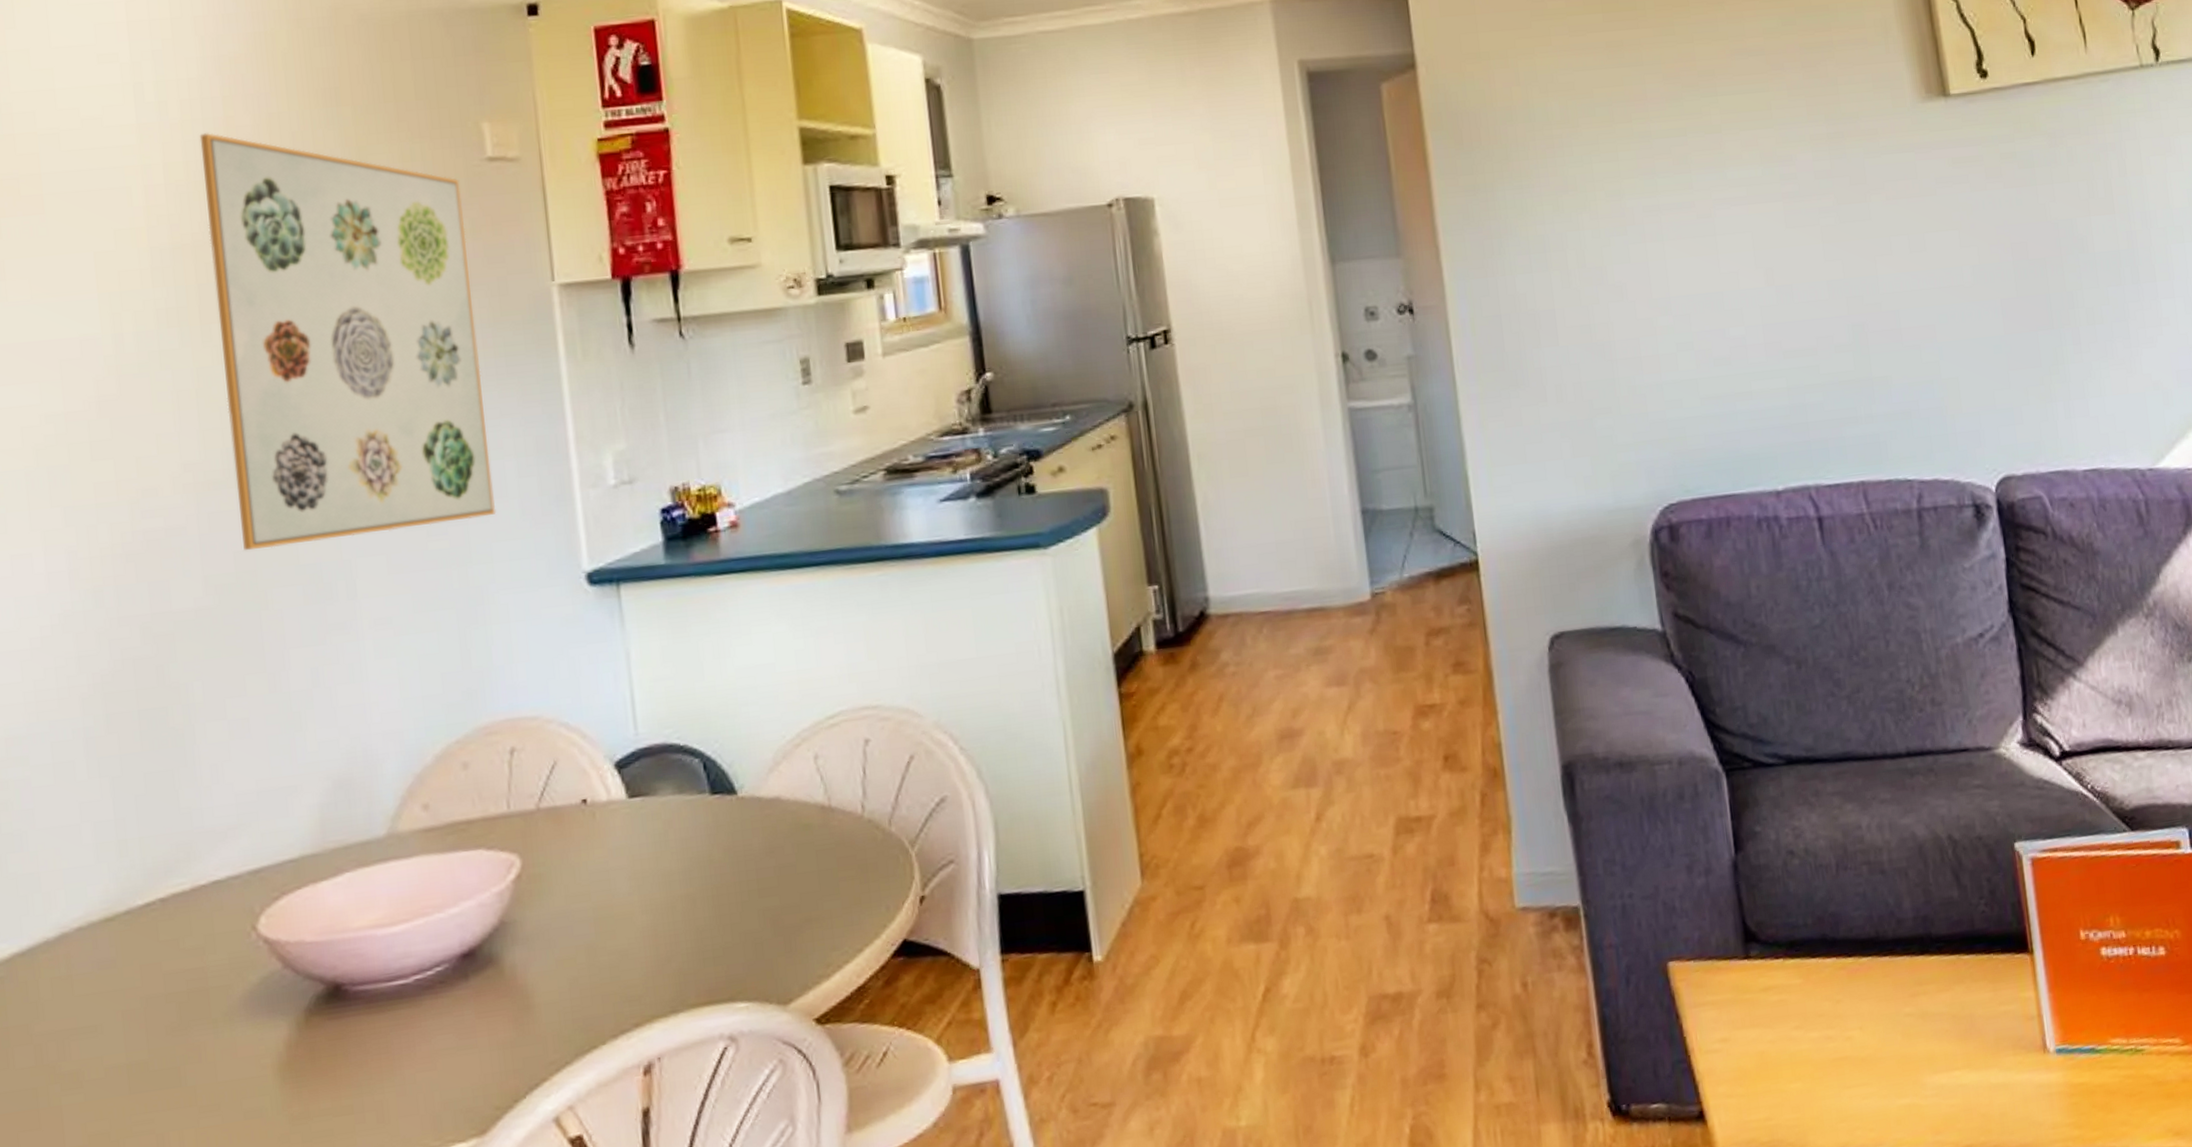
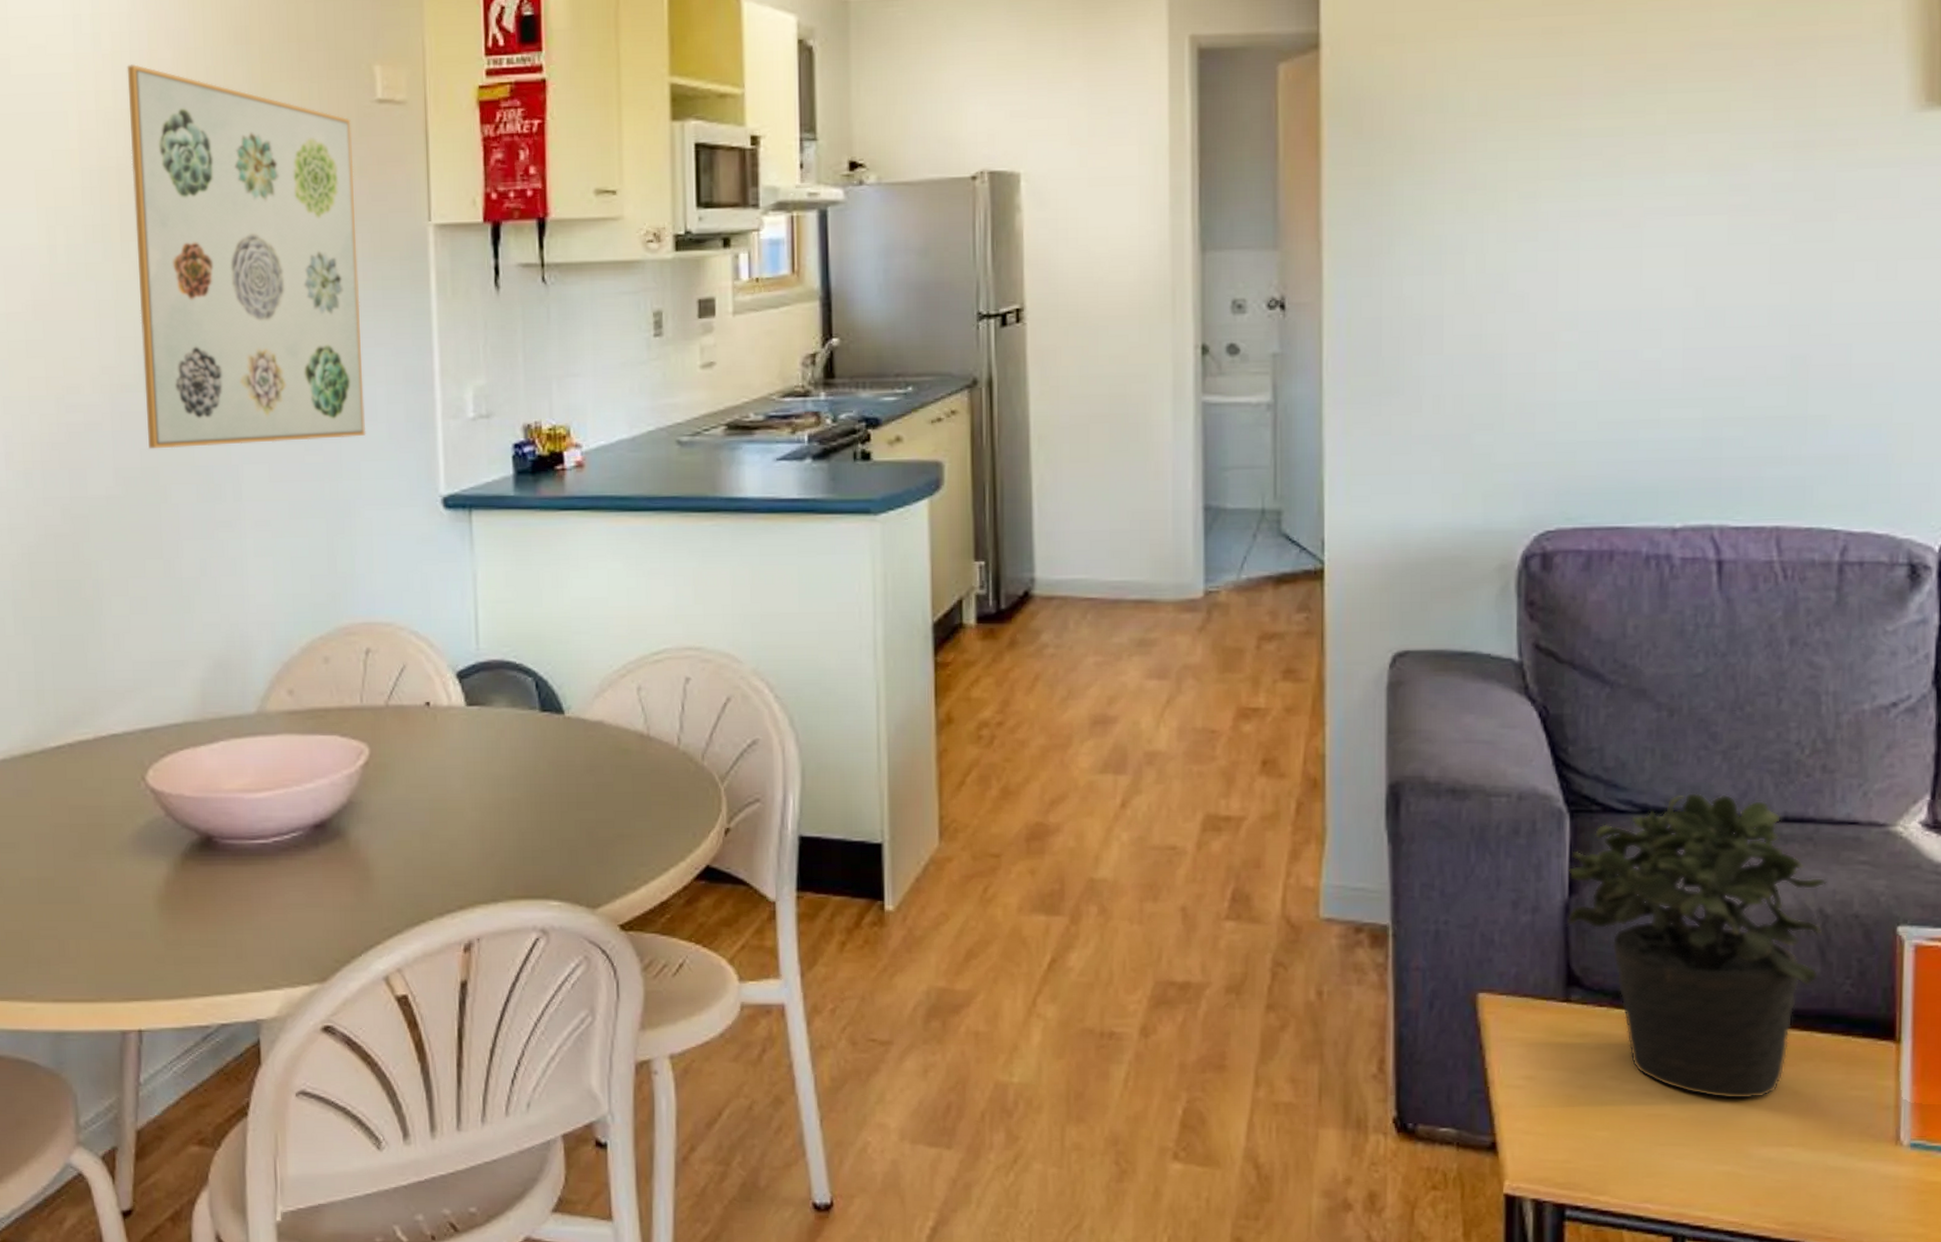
potted plant: none [1731,736,1956,1033] -> present [1567,792,1827,1100]

